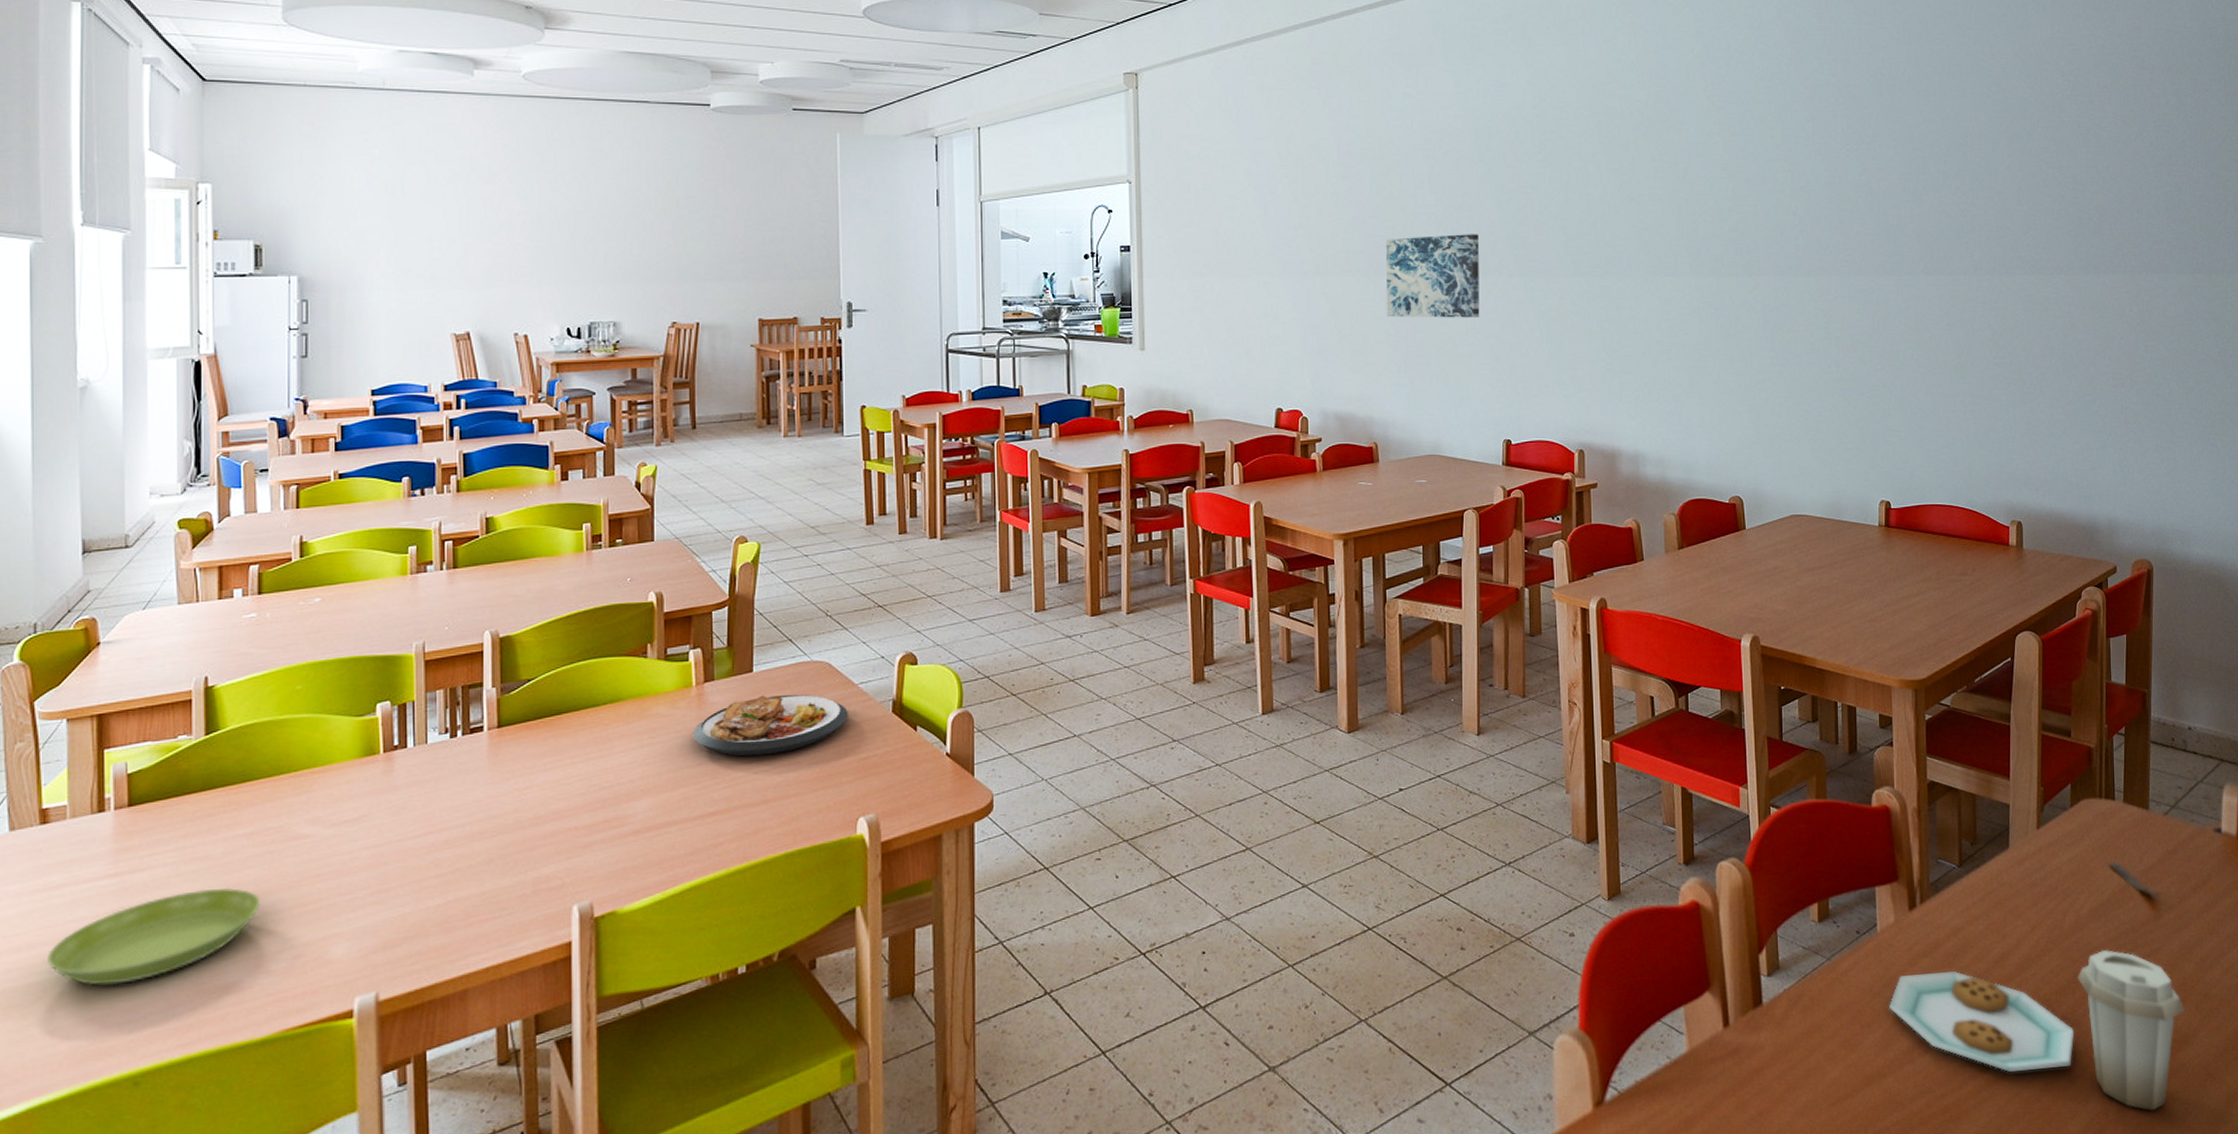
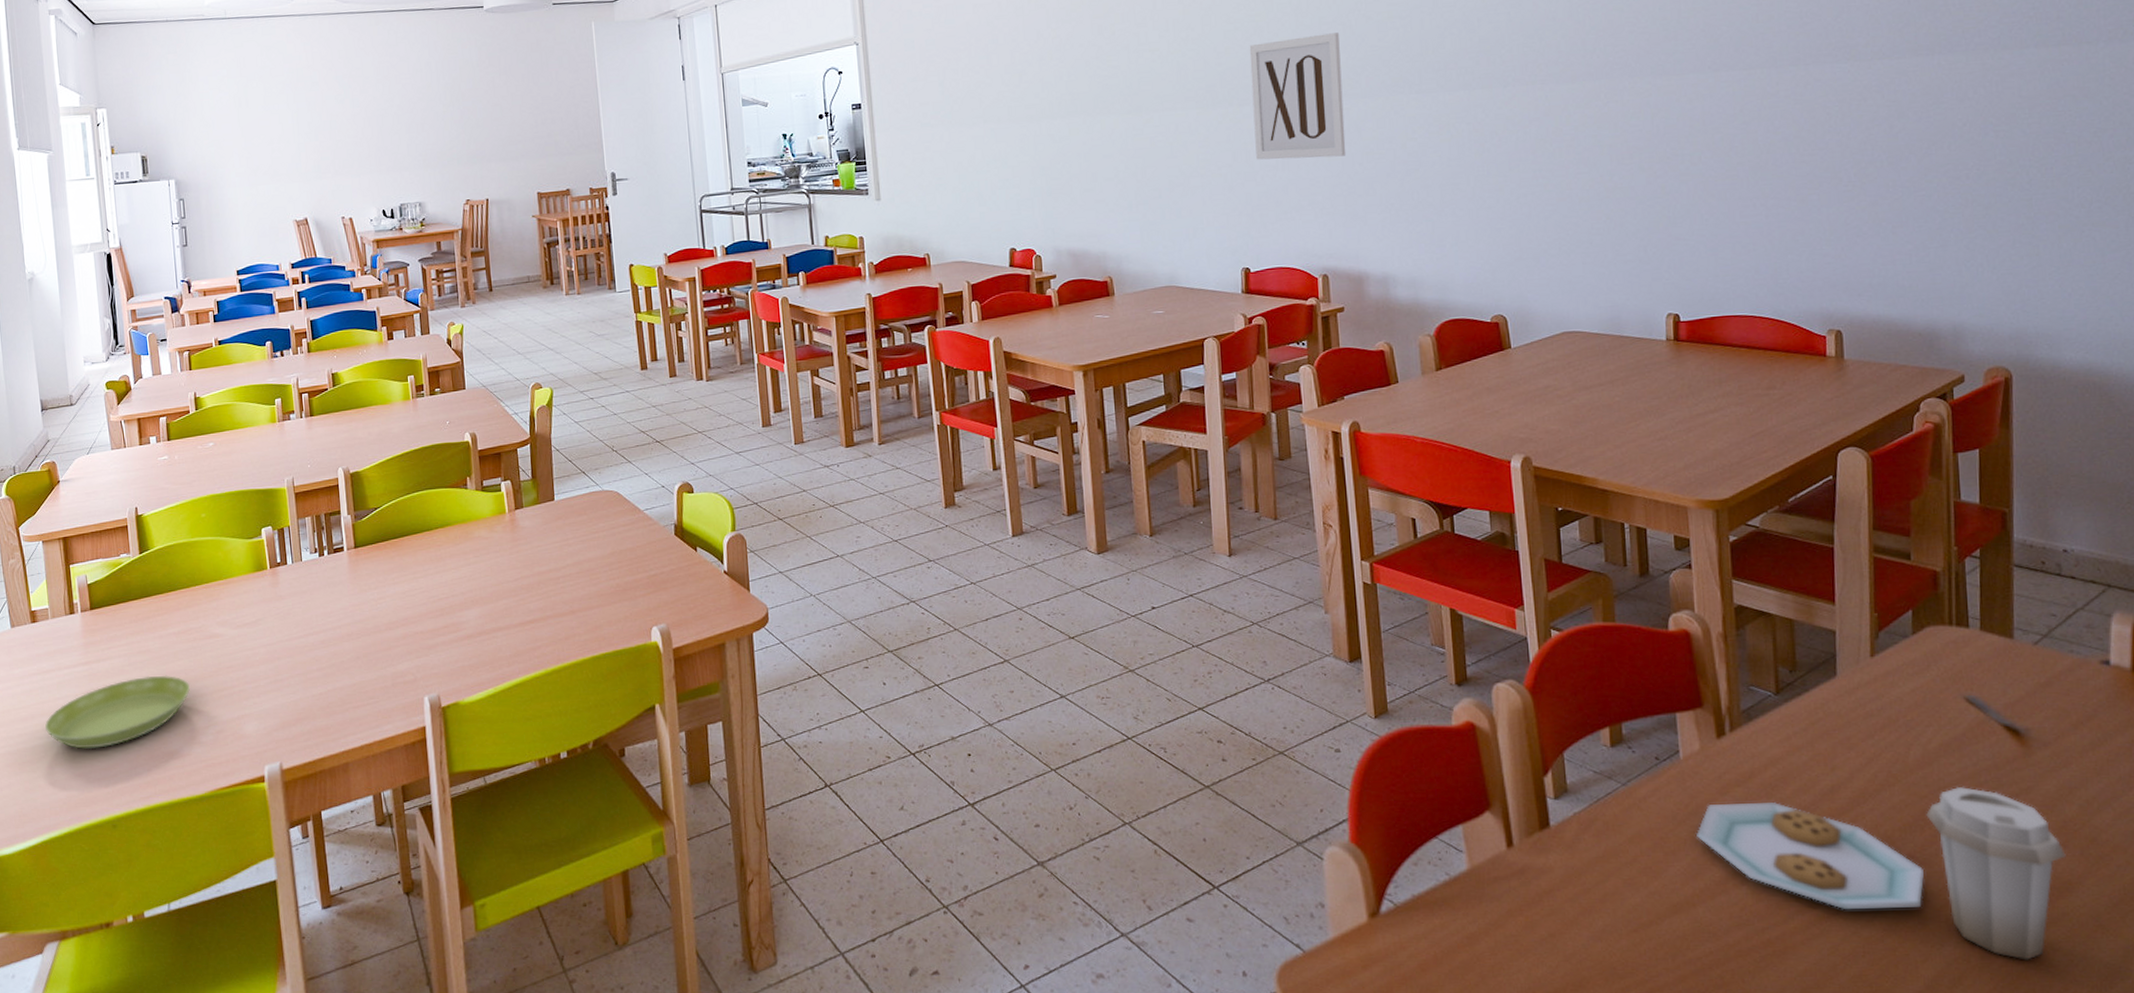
plate: present [693,694,848,757] -> none [509,519,637,573]
wall art: present [1385,234,1480,318] -> none [1110,66,1211,155]
wall art: none [1521,211,1606,333] -> present [1249,33,1346,160]

